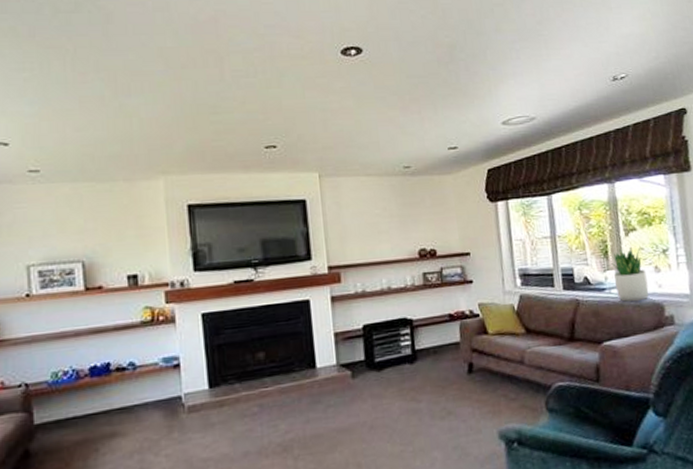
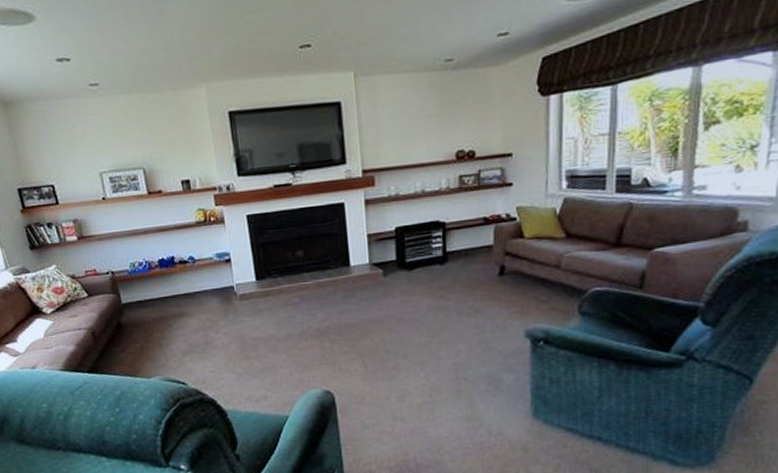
planter: present [611,245,649,302] -> none [680,141,723,206]

